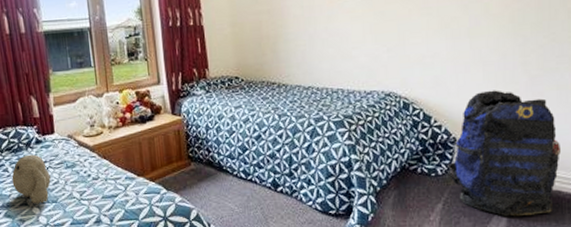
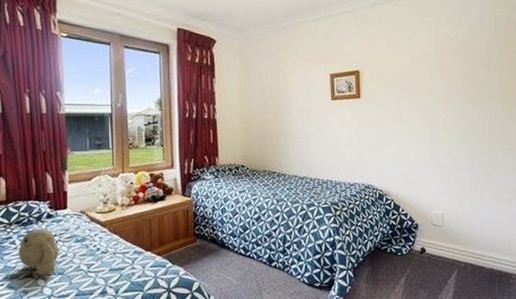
backpack: present [447,90,560,217] -> none [410,187,494,289]

